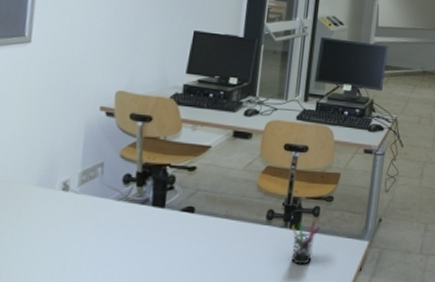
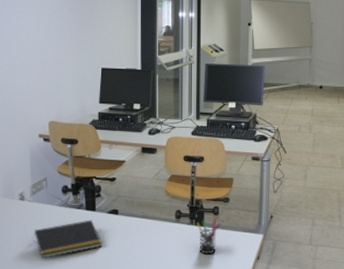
notepad: none [73,218,170,269] -> present [33,219,103,258]

